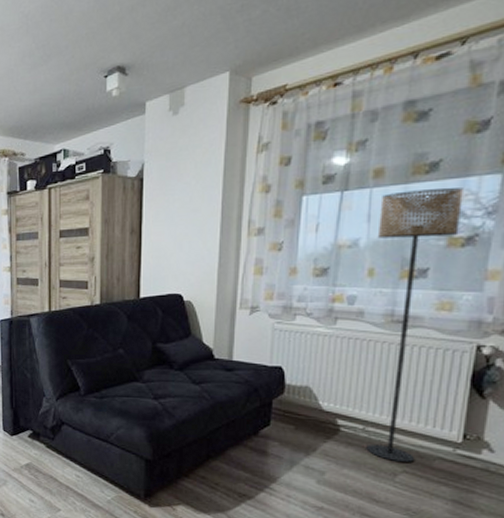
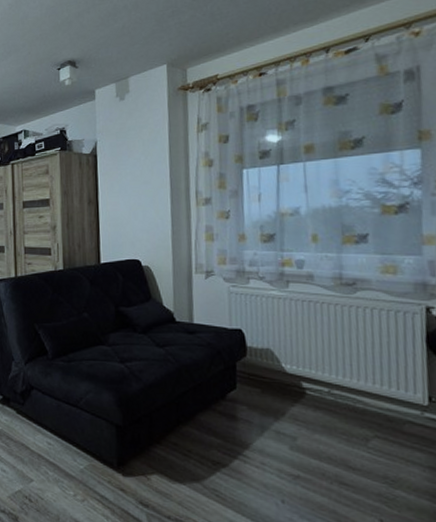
floor lamp: present [366,187,463,463] -> none [314,161,391,428]

